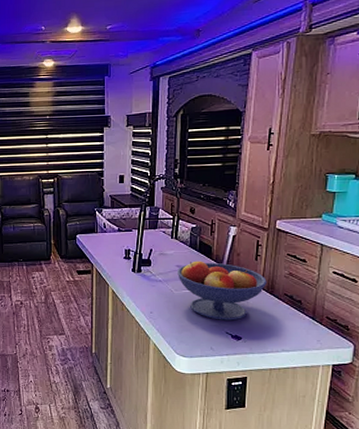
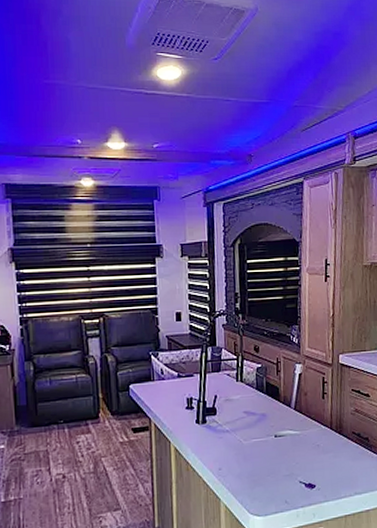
fruit bowl: present [177,261,267,321] -> none [245,404,335,469]

